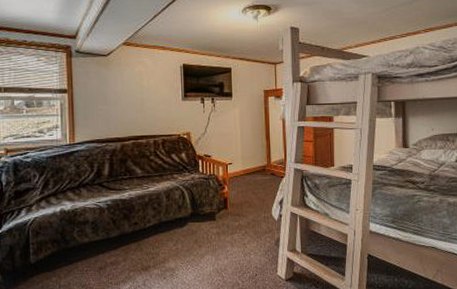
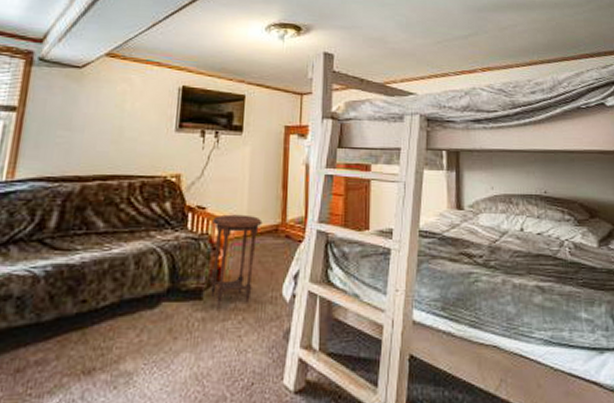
side table: none [216,159,253,226] -> present [210,214,263,309]

